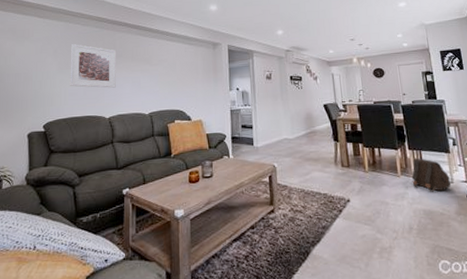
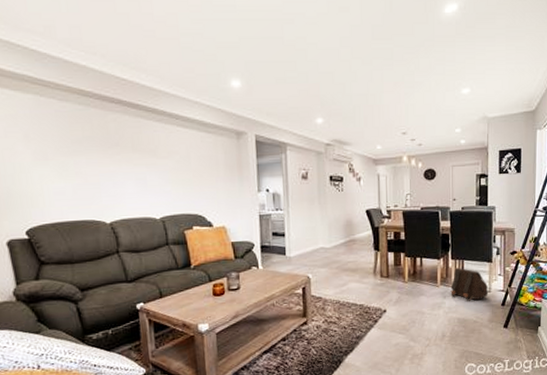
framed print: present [70,44,116,88] -> none [47,126,115,186]

